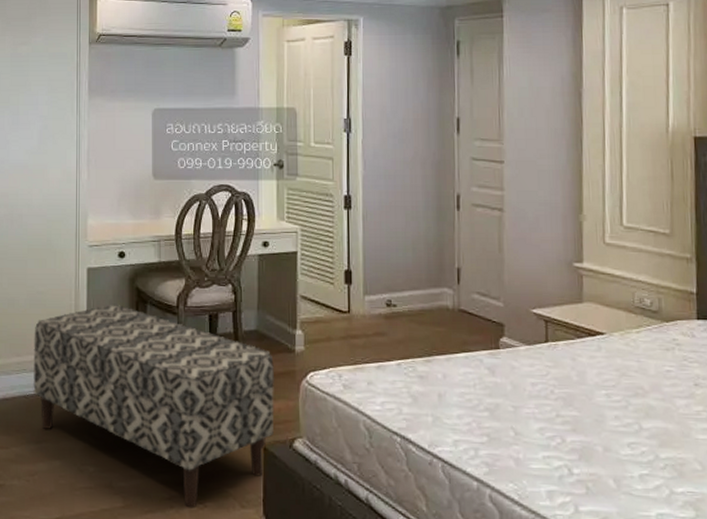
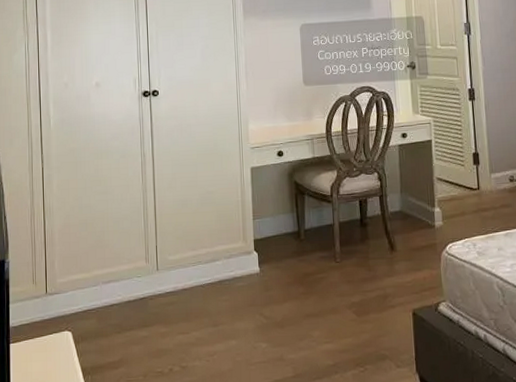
bench: present [33,304,275,508] -> none [206,197,421,372]

